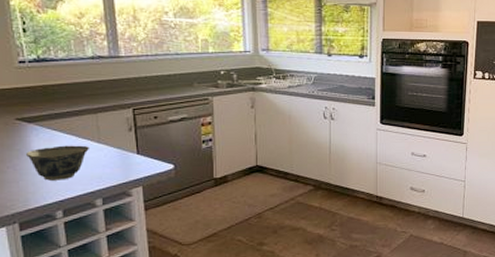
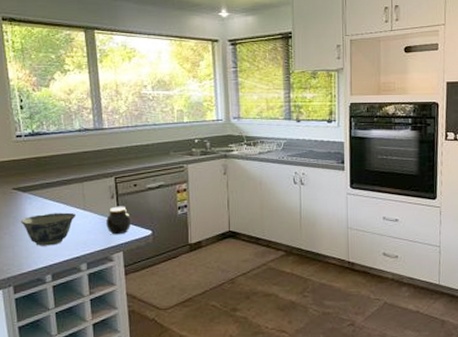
jar: none [124,139,152,169] -> present [106,206,132,235]

